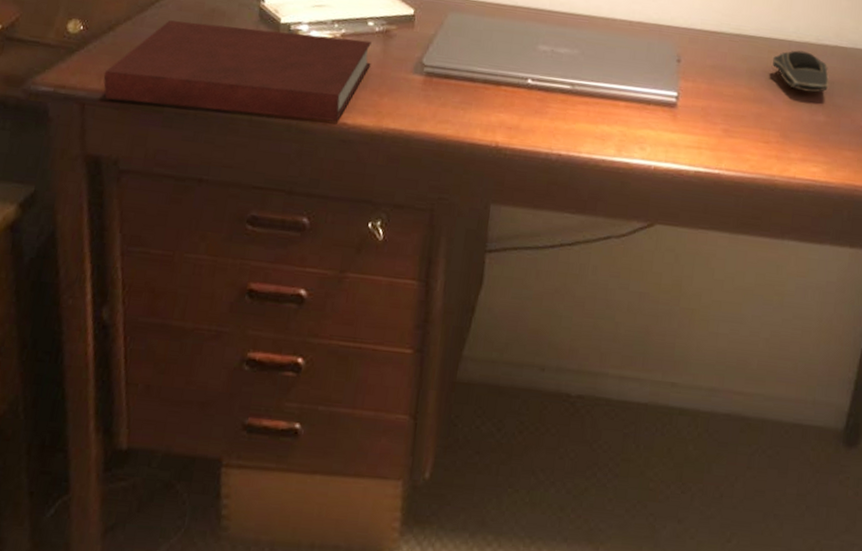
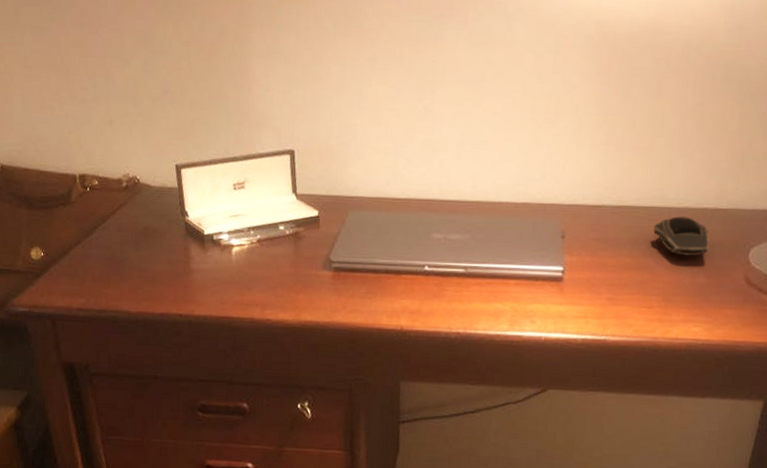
notebook: present [103,20,372,122] -> none [66,240,285,319]

